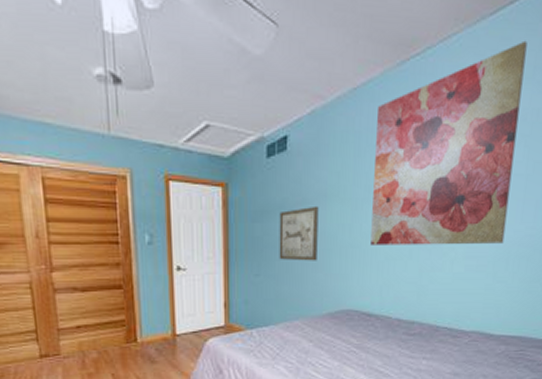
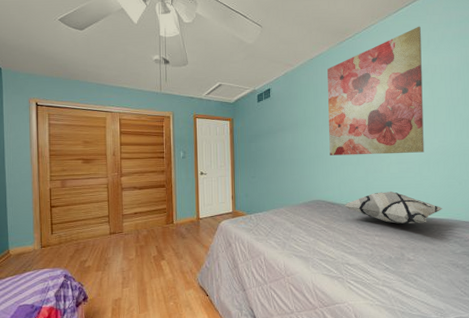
wall art: present [279,205,319,261] -> none [267,131,294,167]
decorative pillow: none [383,299,516,343] -> present [343,192,442,224]

